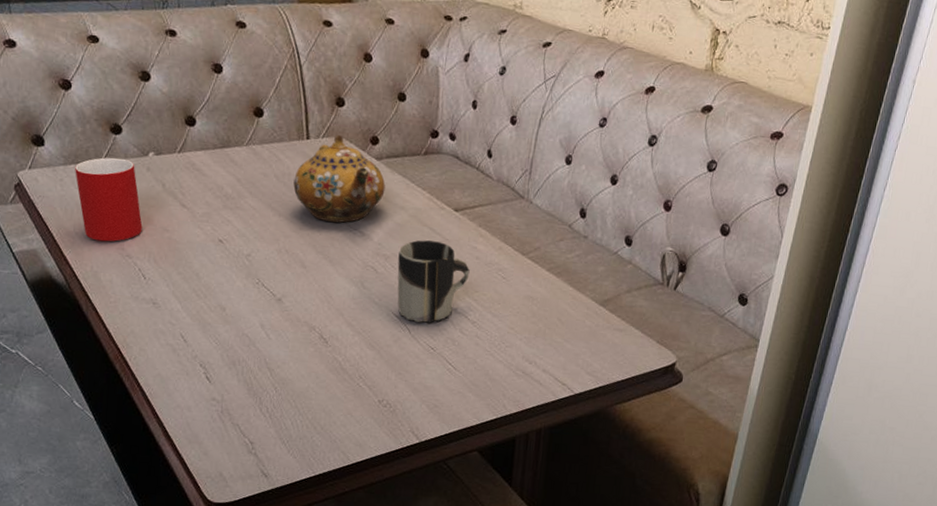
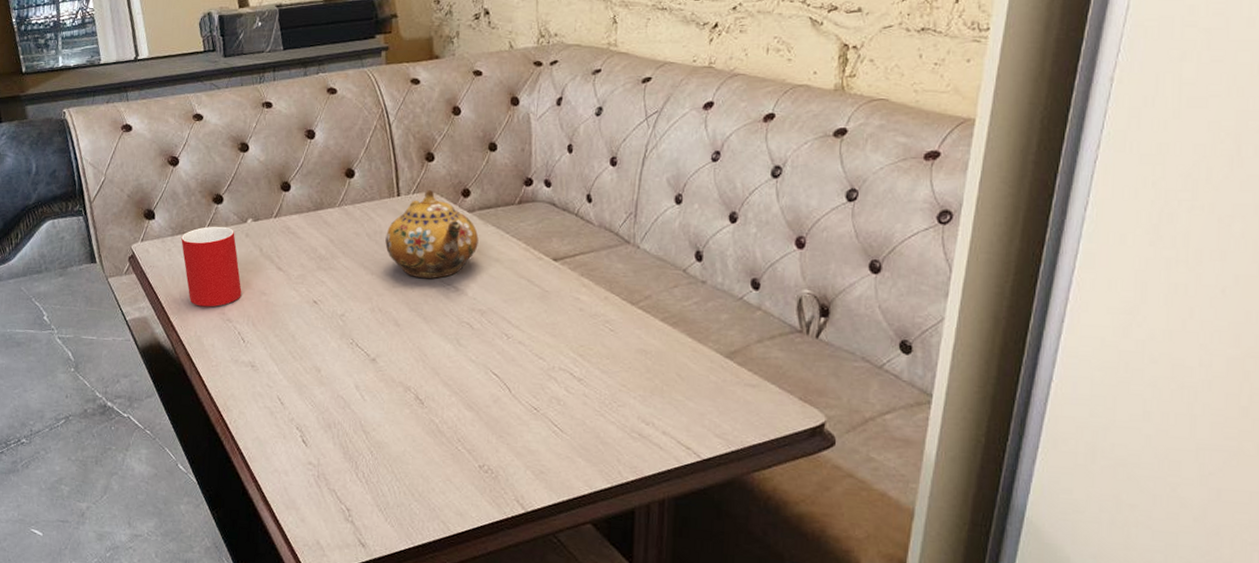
cup: present [397,240,470,323] -> none [494,293,573,382]

